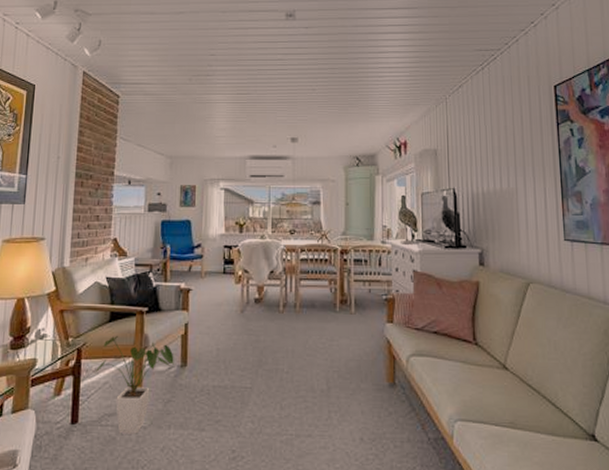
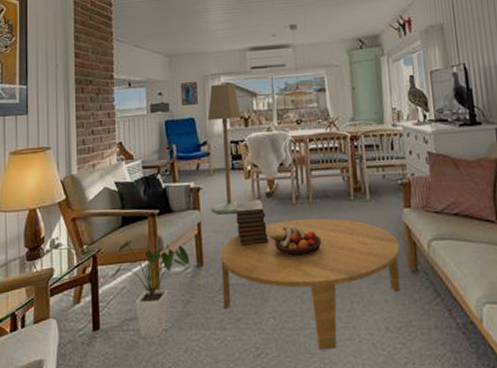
floor lamp: none [200,189,237,317] -> present [208,83,241,215]
coffee table: none [203,326,380,457] -> present [220,218,401,350]
book stack: none [223,305,254,350] -> present [235,200,269,247]
fruit bowl: none [255,333,305,363] -> present [270,226,322,256]

